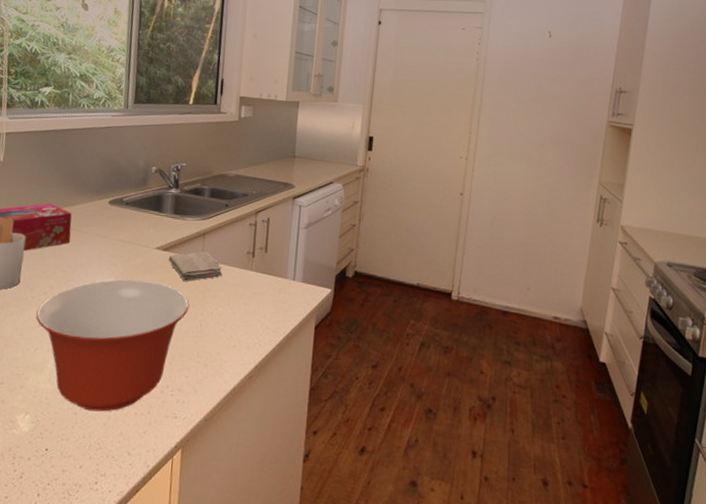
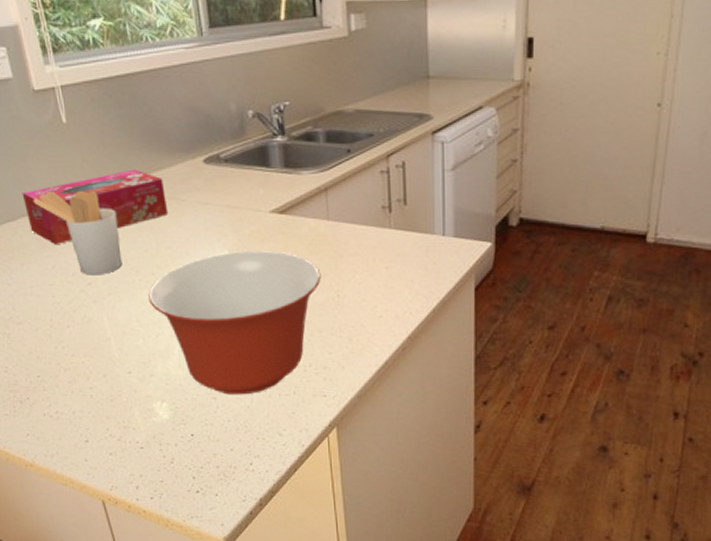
washcloth: present [168,251,223,281] -> none [287,210,355,247]

